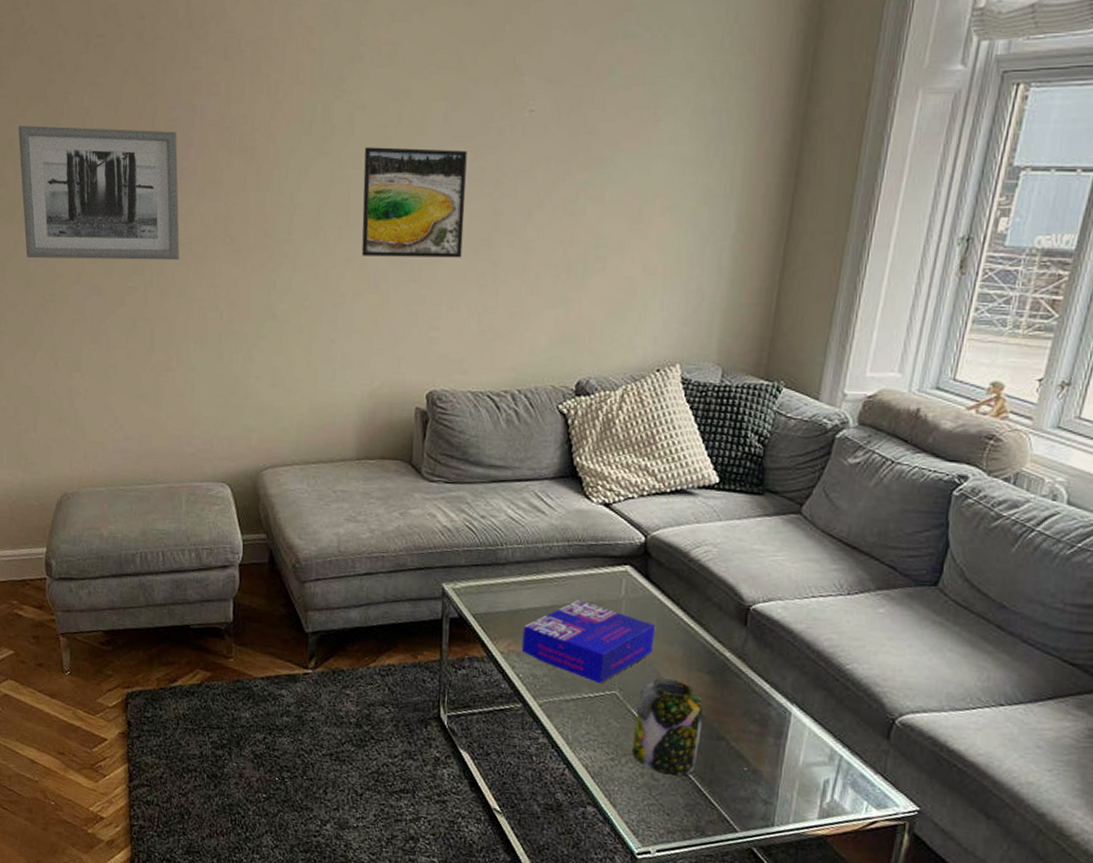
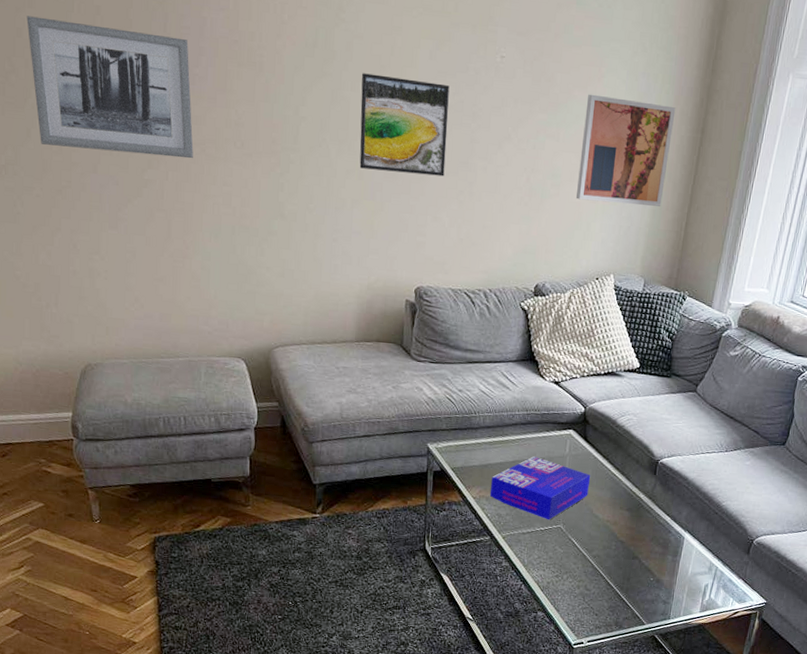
wall art: none [627,143,759,275] -> present [575,94,676,207]
jar: present [632,678,704,777] -> none [572,514,624,587]

